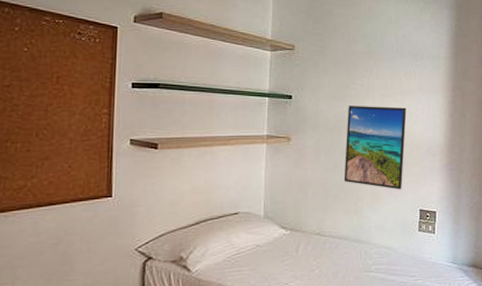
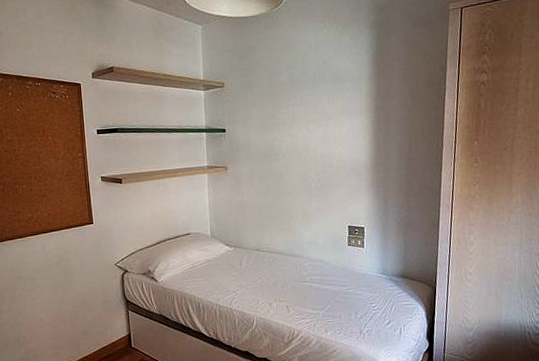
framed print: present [343,106,407,190] -> none [275,131,331,209]

